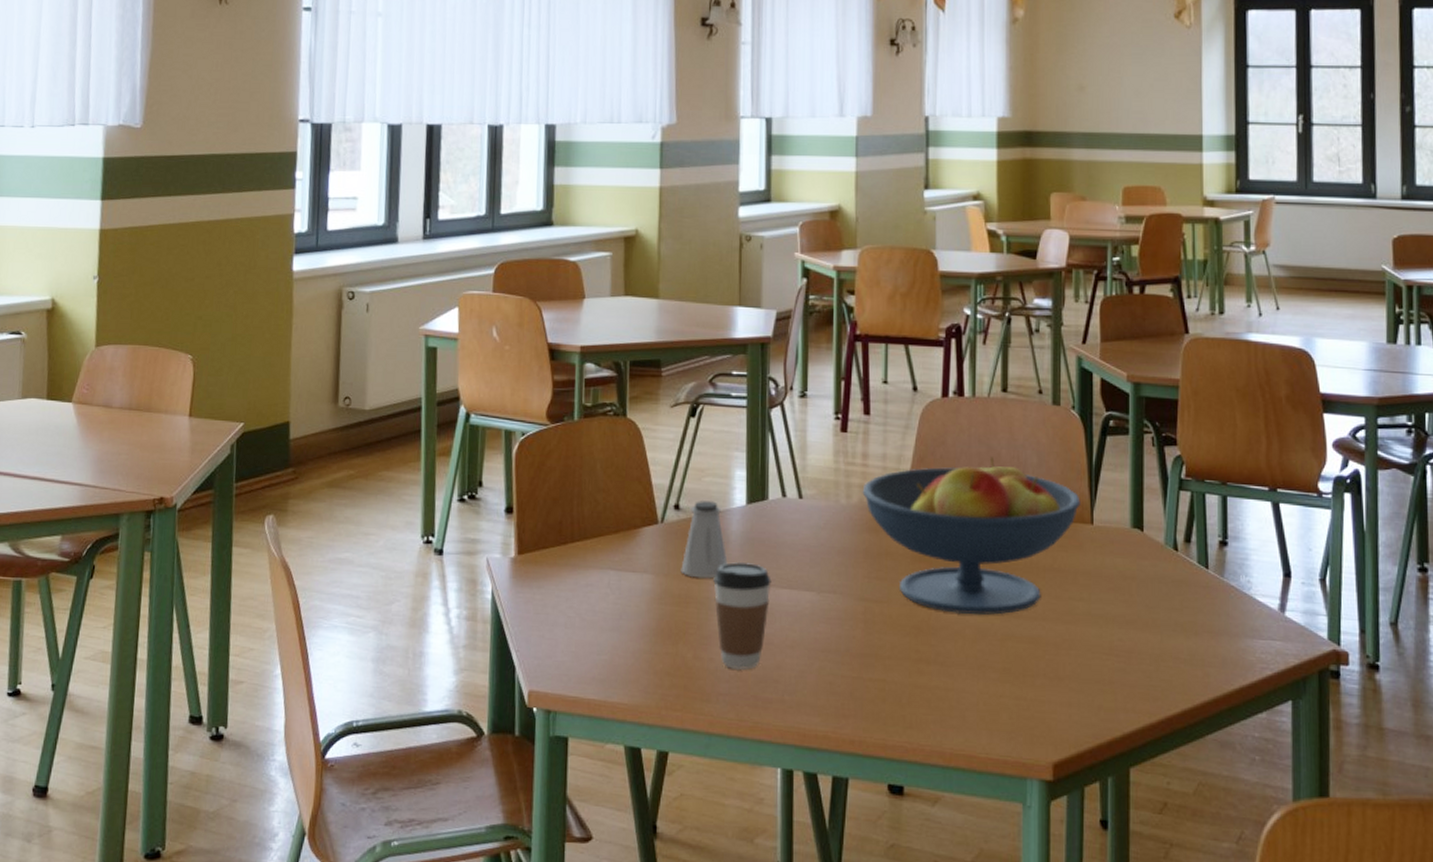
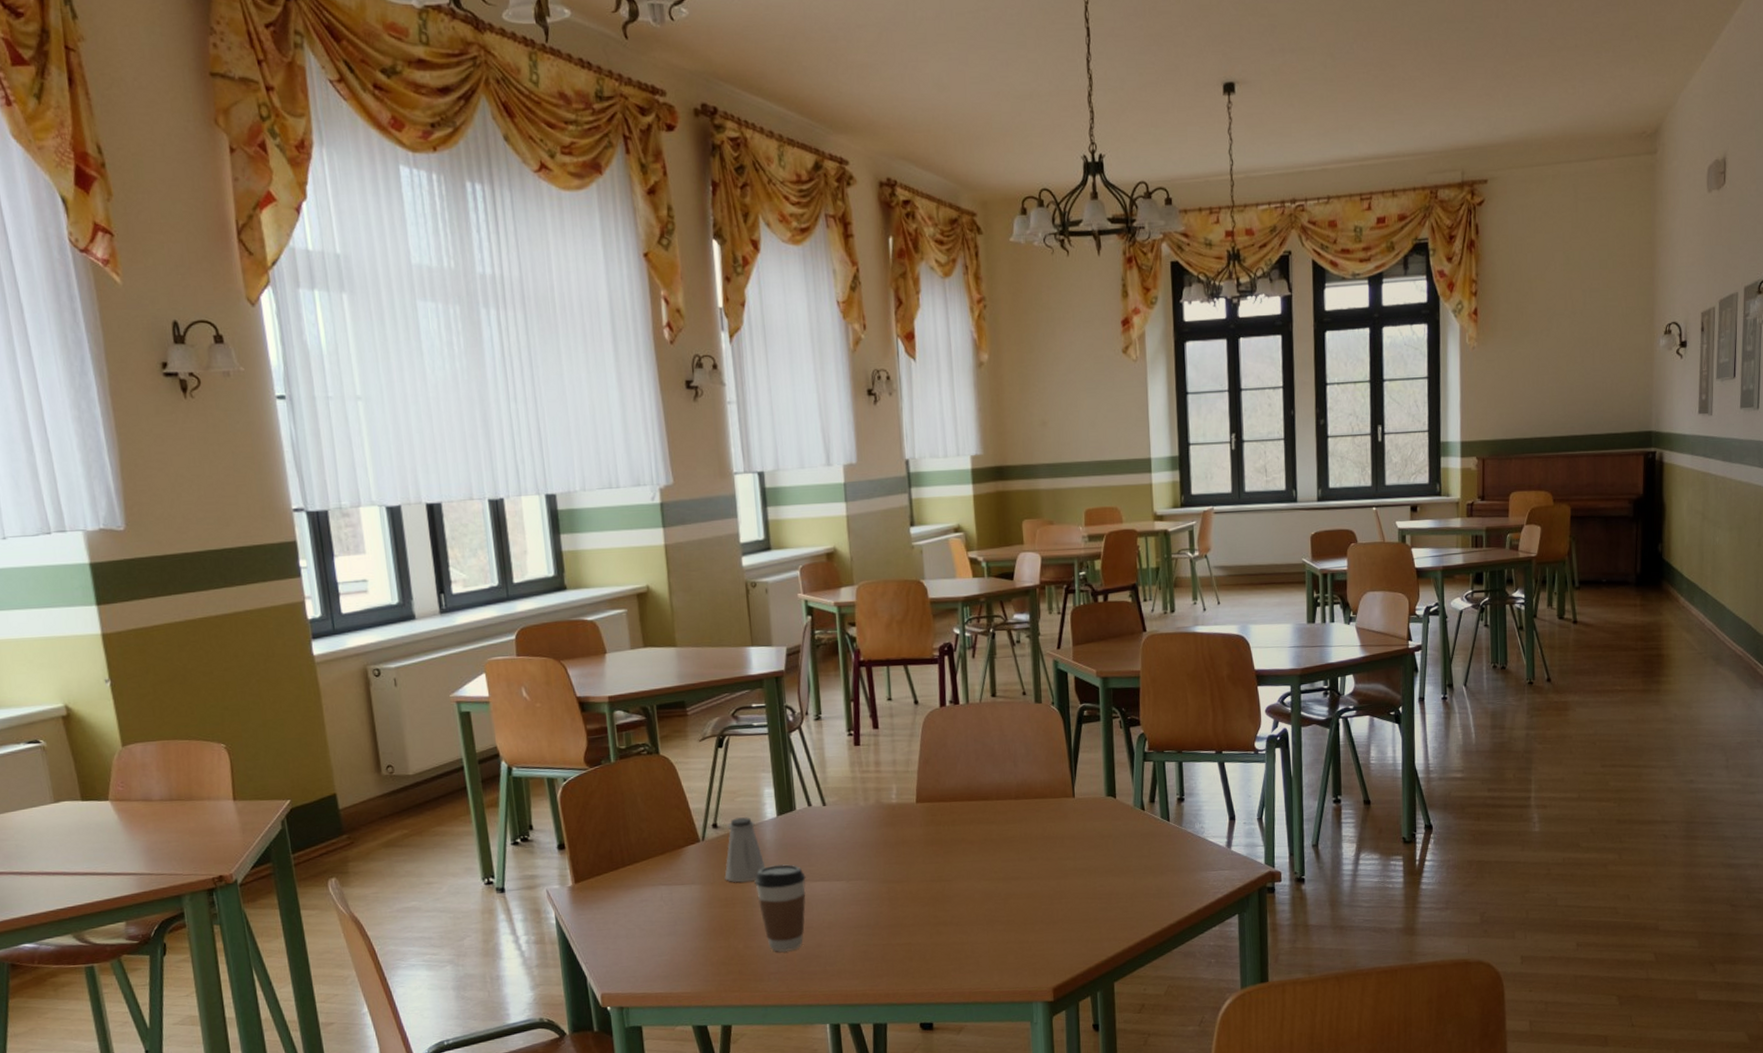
fruit bowl: present [862,456,1081,615] -> none [877,752,1064,883]

